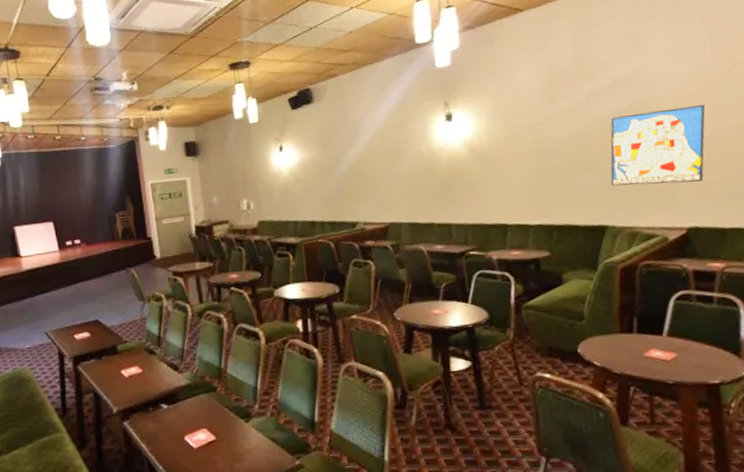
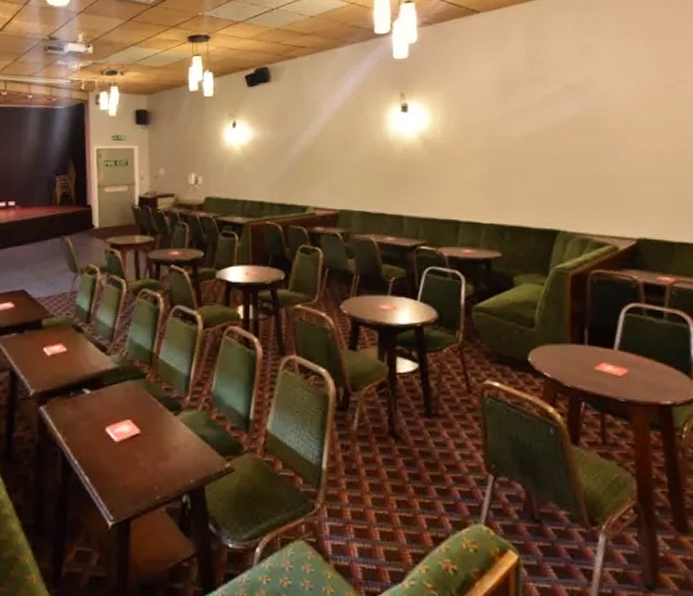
wall art: present [610,105,706,186] -> none [562,118,653,193]

